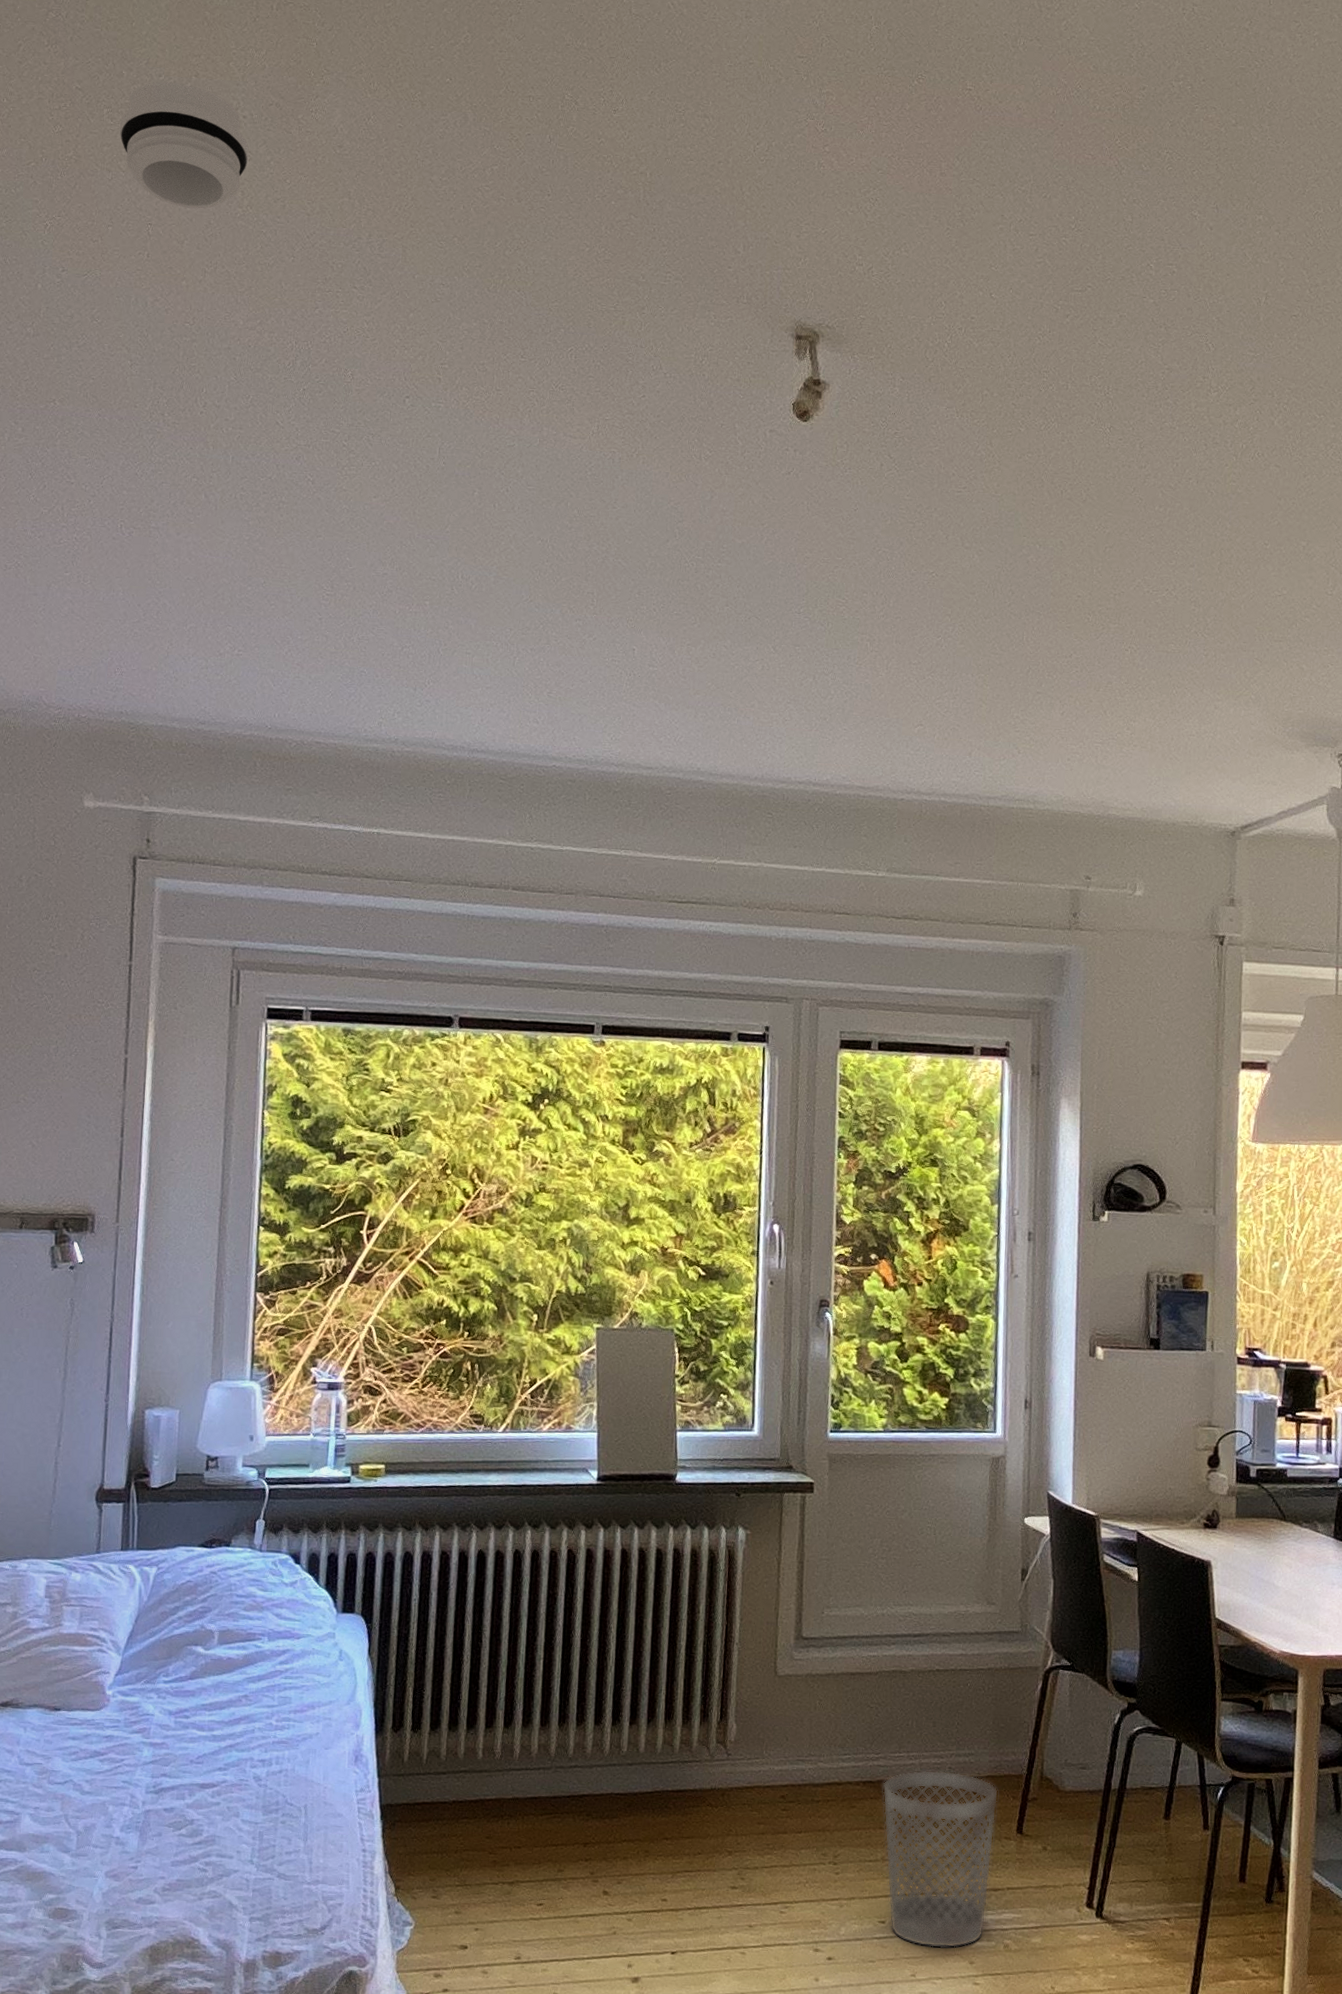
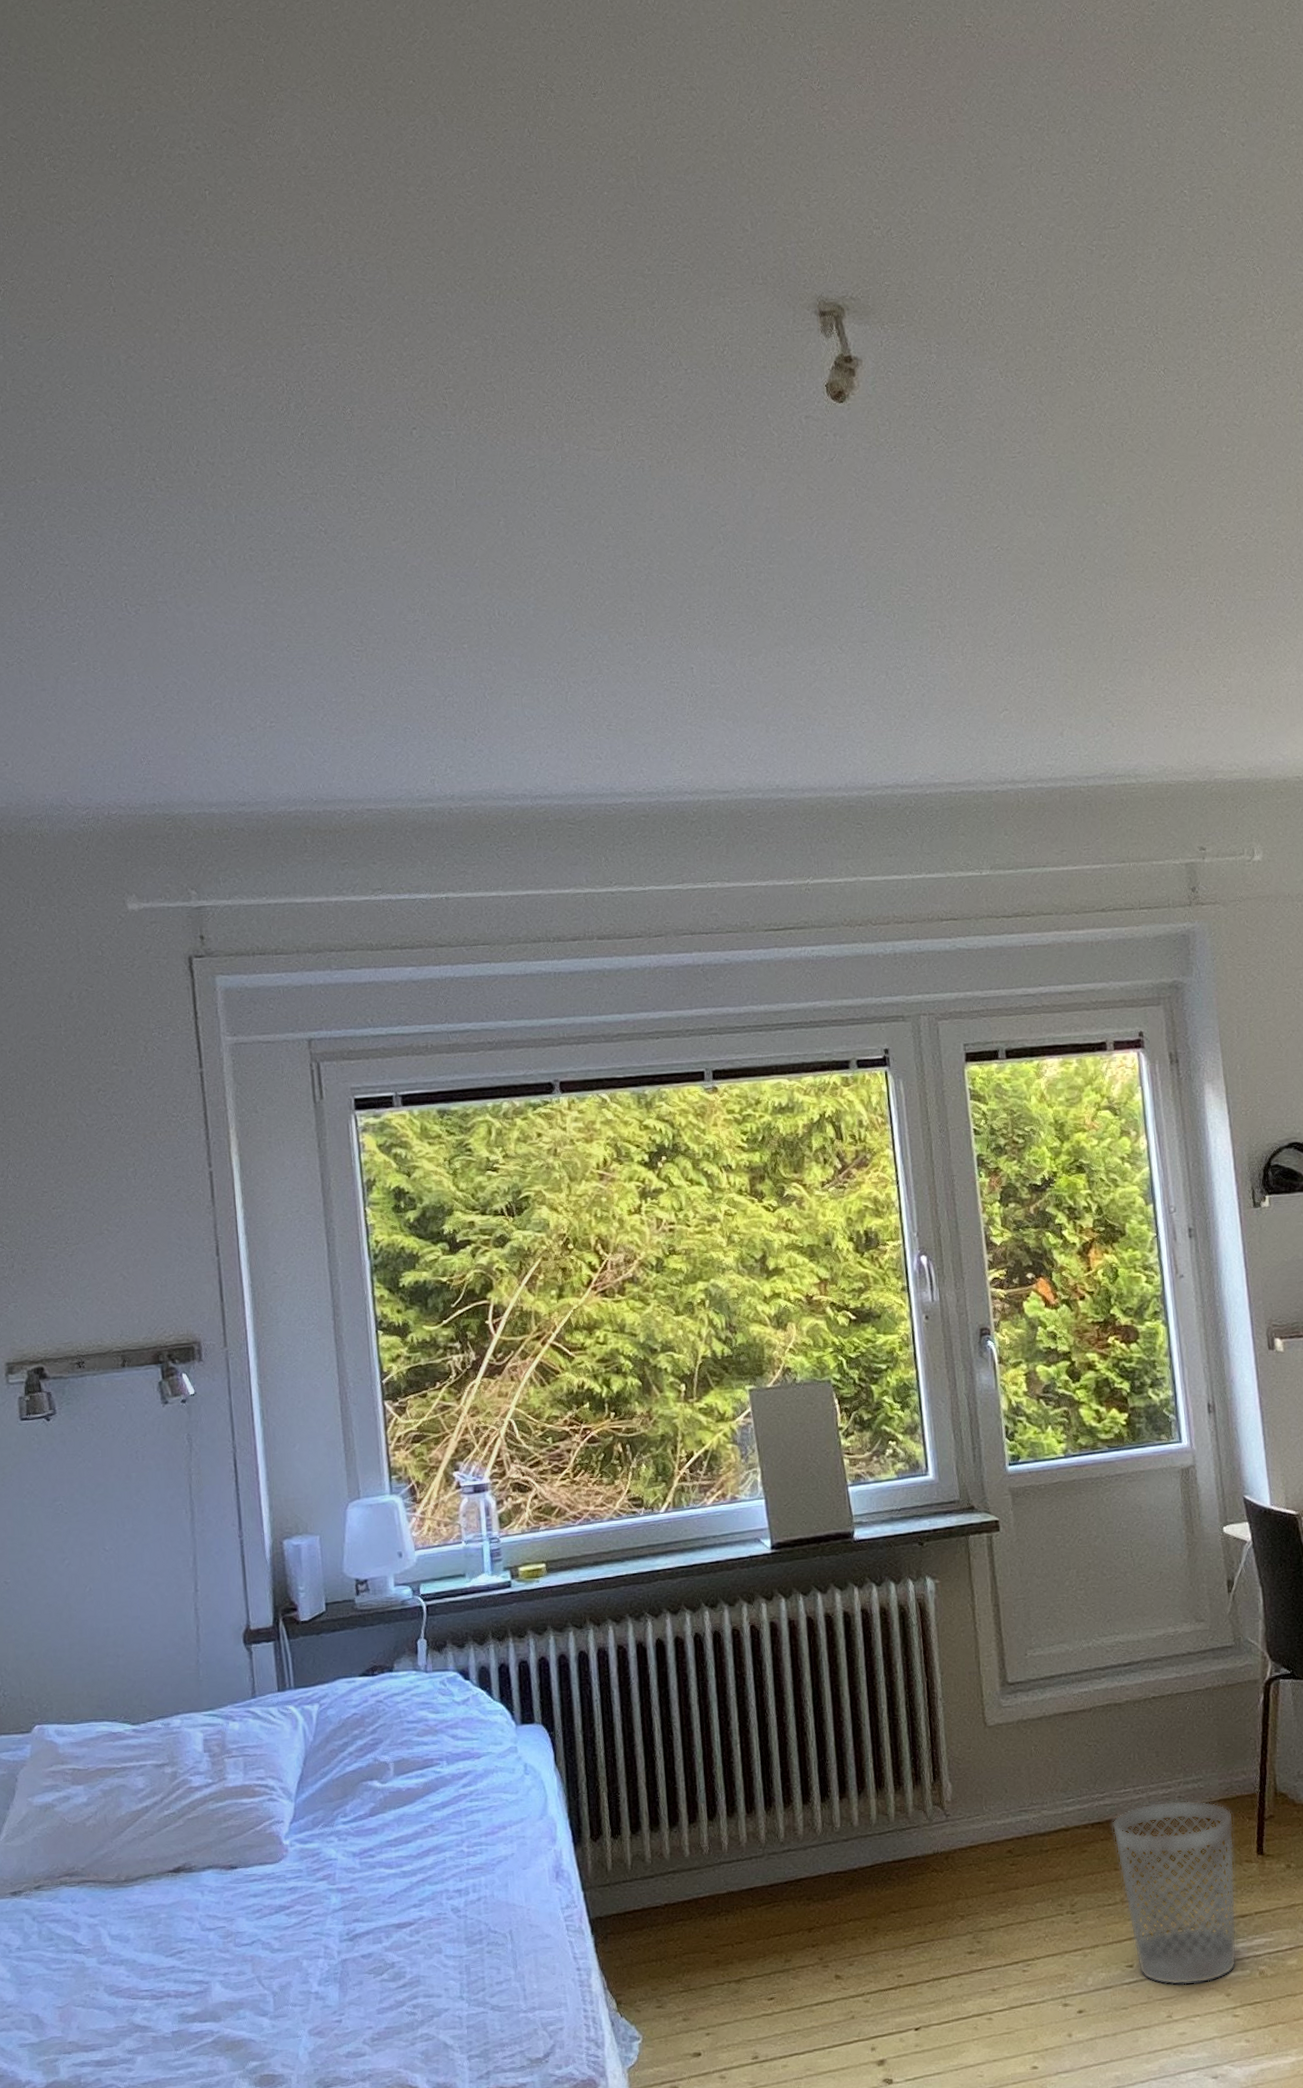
smoke detector: present [119,82,249,209] -> none [64,120,209,254]

